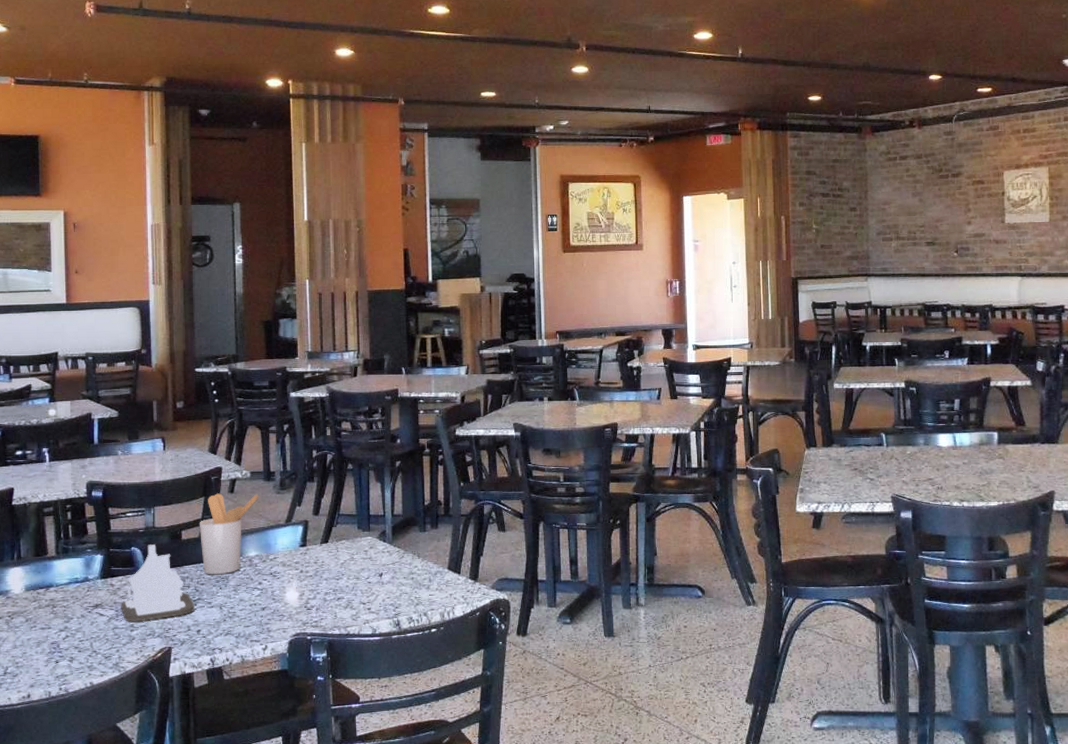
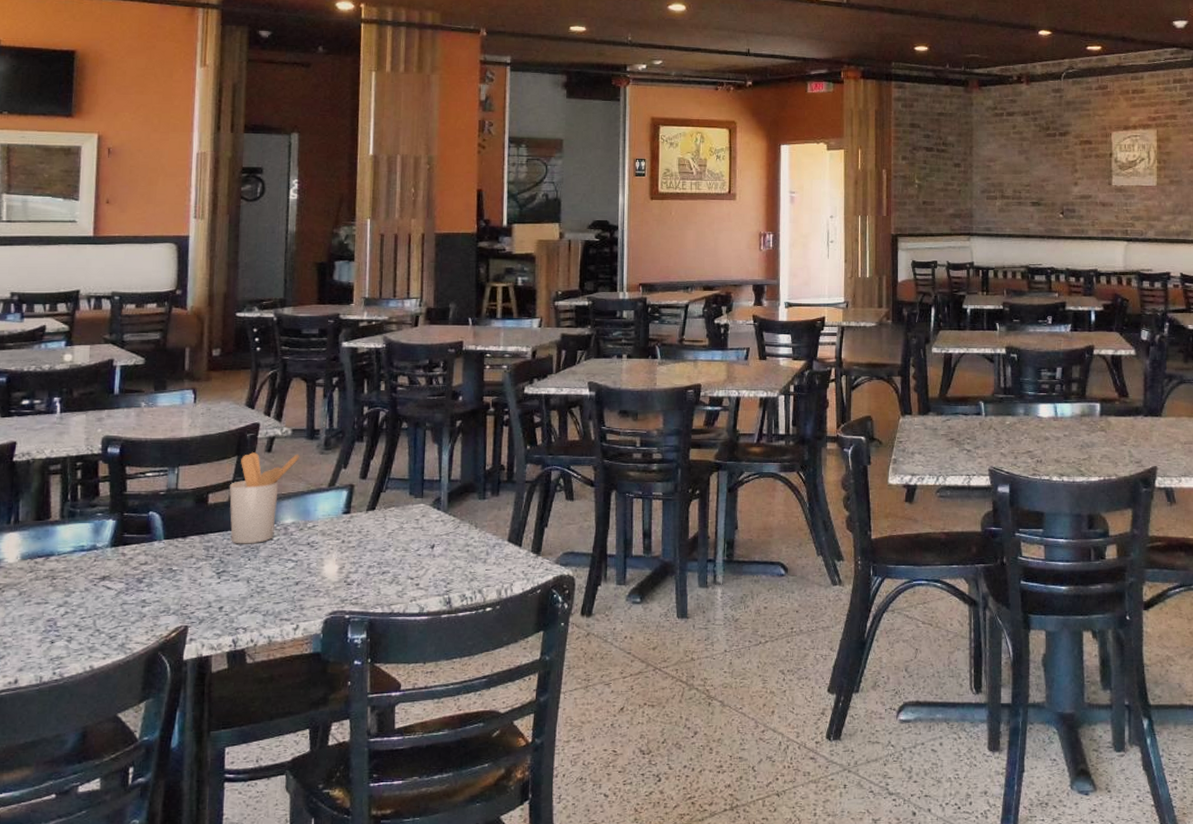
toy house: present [121,544,194,622] -> none [132,509,218,597]

